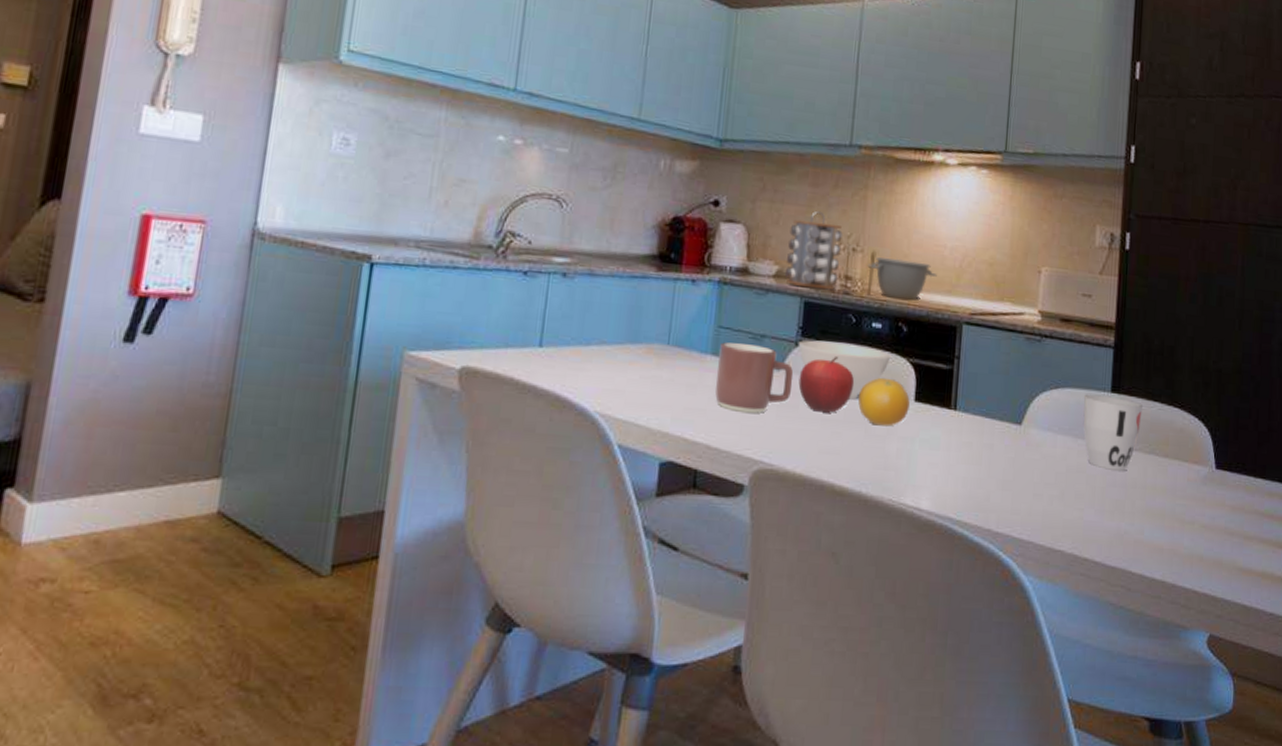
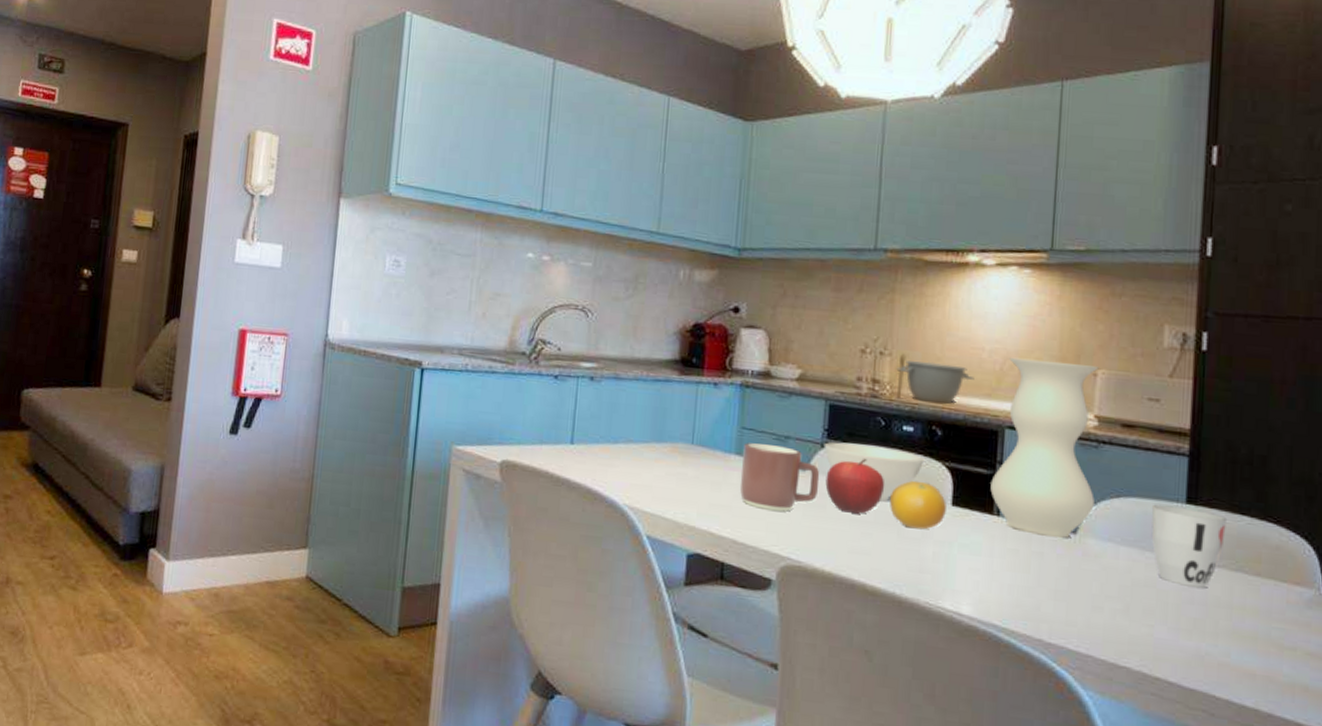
spice rack: present [784,210,843,291] -> none [808,315,869,394]
vase: none [949,254,1043,430] -> present [990,357,1099,539]

